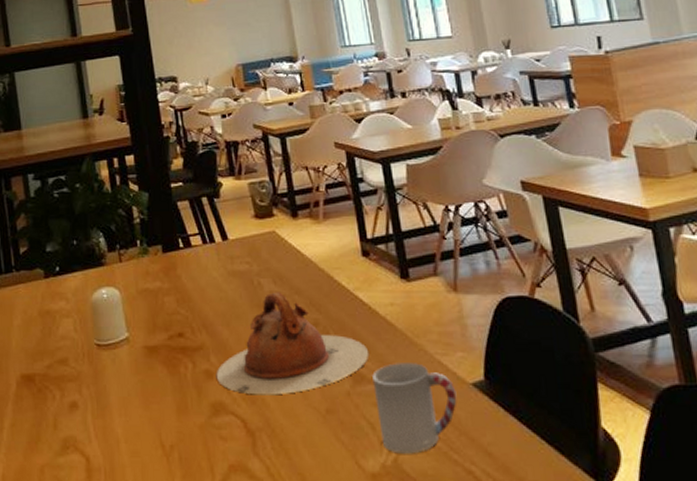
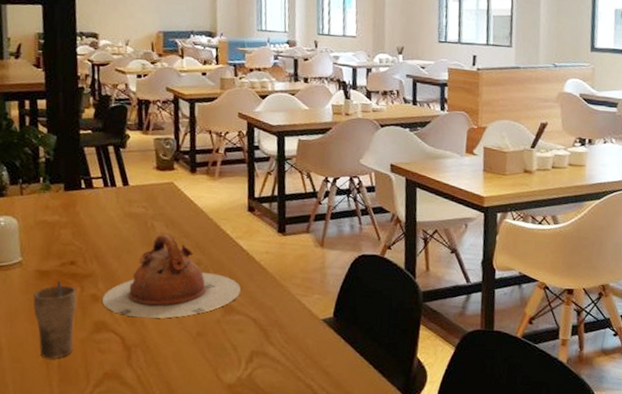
cup: none [144,357,193,451] -> present [33,281,77,359]
cup: present [372,363,457,454] -> none [240,299,309,371]

